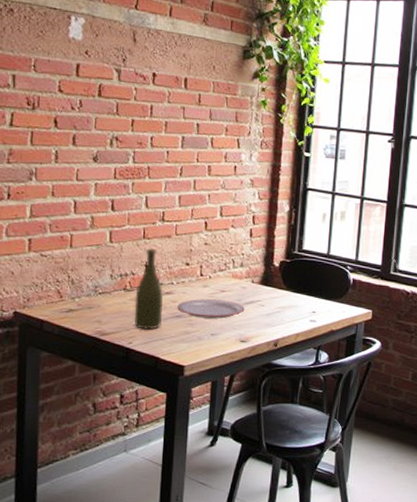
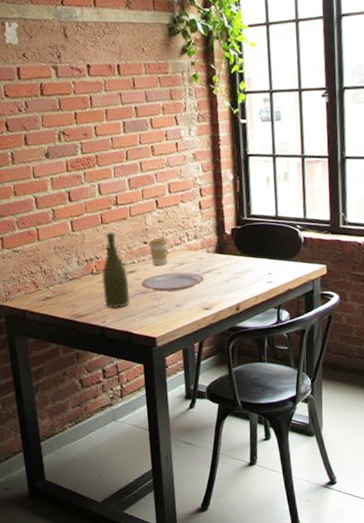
coffee cup: none [191,261,212,291] -> present [148,237,168,266]

